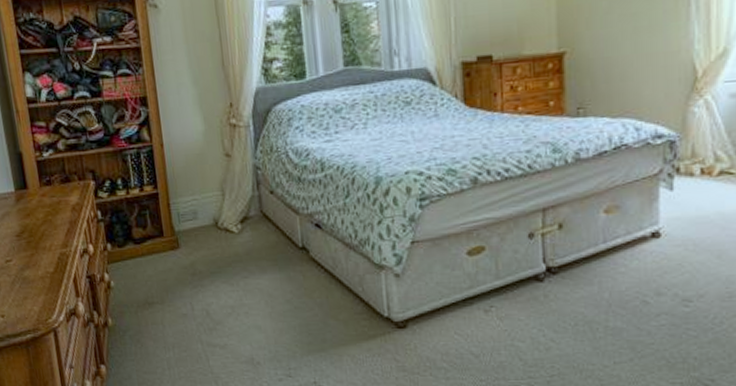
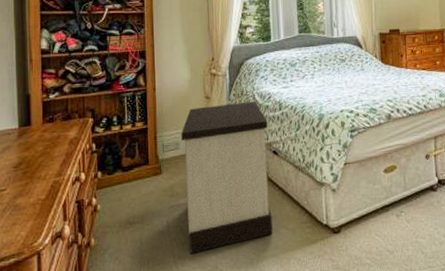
nightstand: none [198,159,319,343] -> present [181,101,273,255]

